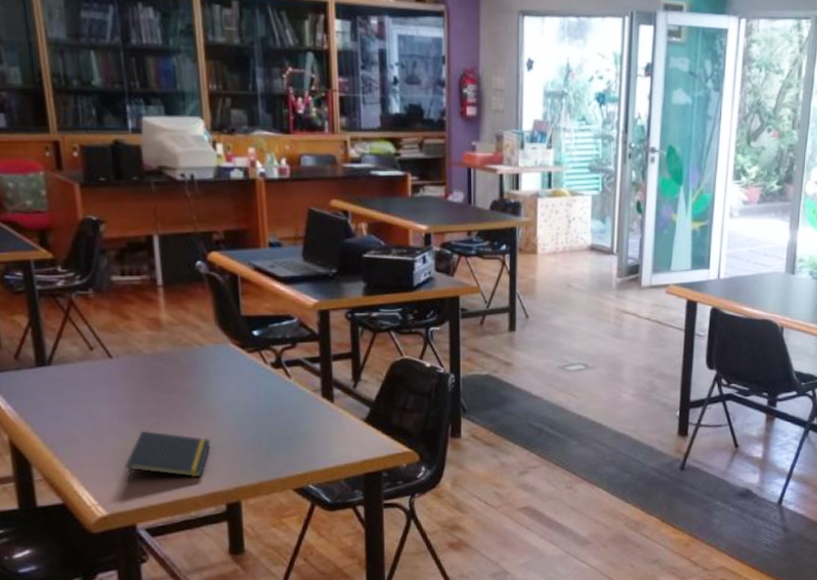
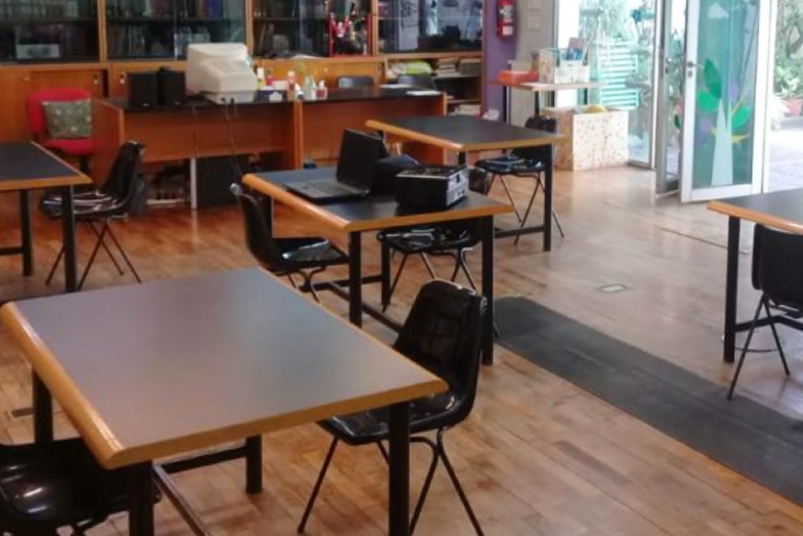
notepad: present [125,431,211,483] -> none [146,359,234,414]

